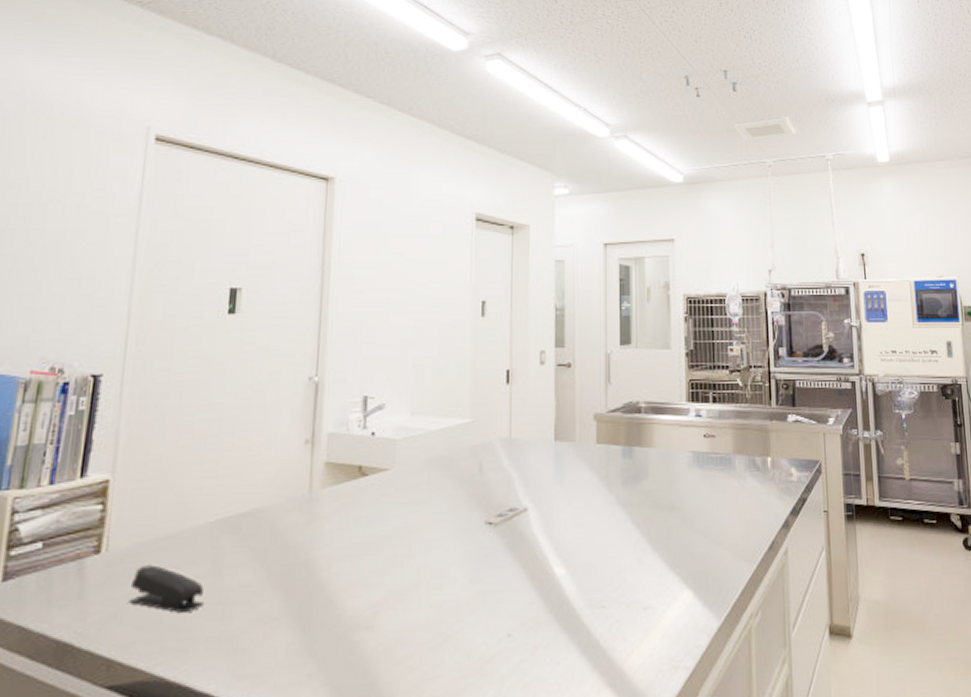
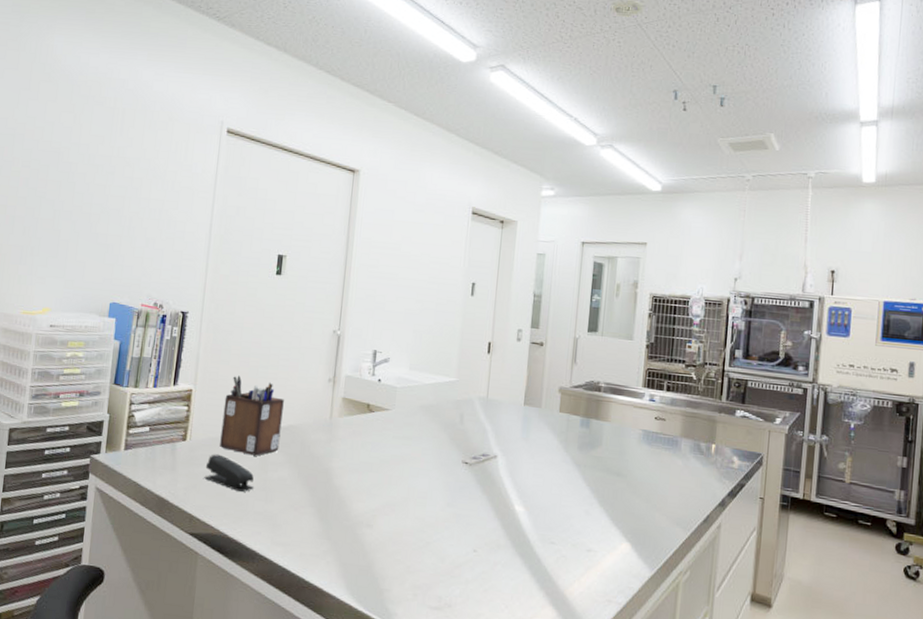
desk organizer: none [152,451,244,559] -> present [220,375,284,456]

